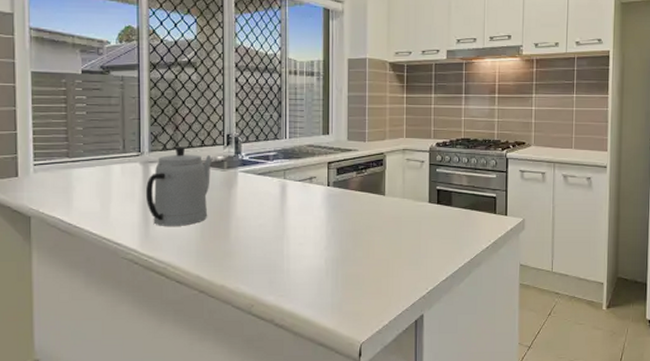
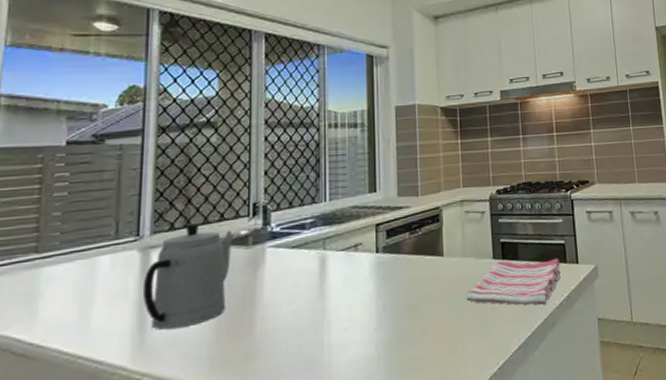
dish towel: none [403,205,490,246] -> present [466,258,561,305]

